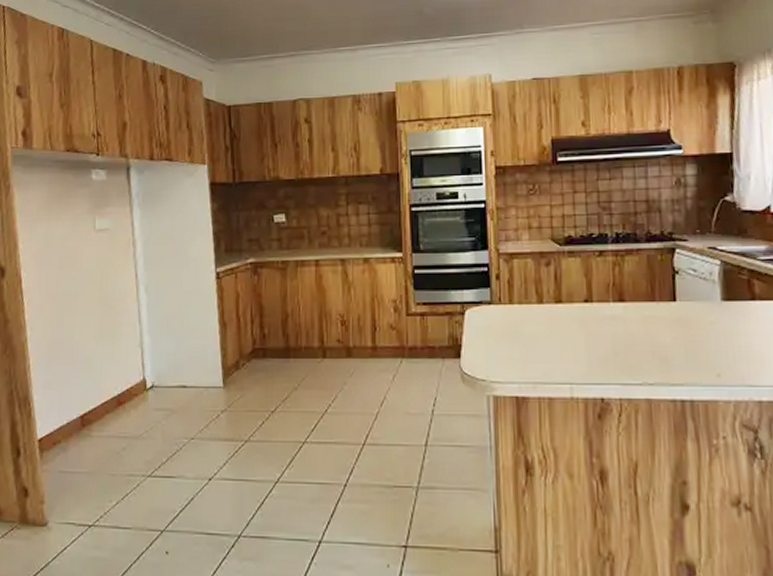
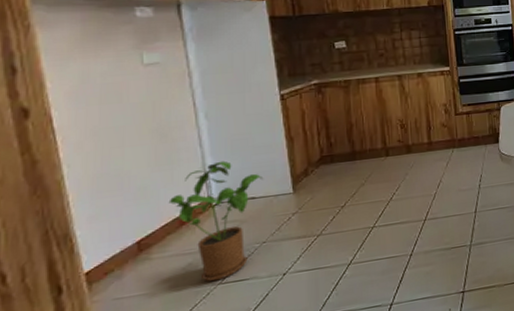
house plant: none [109,341,196,473] -> present [168,160,264,282]

